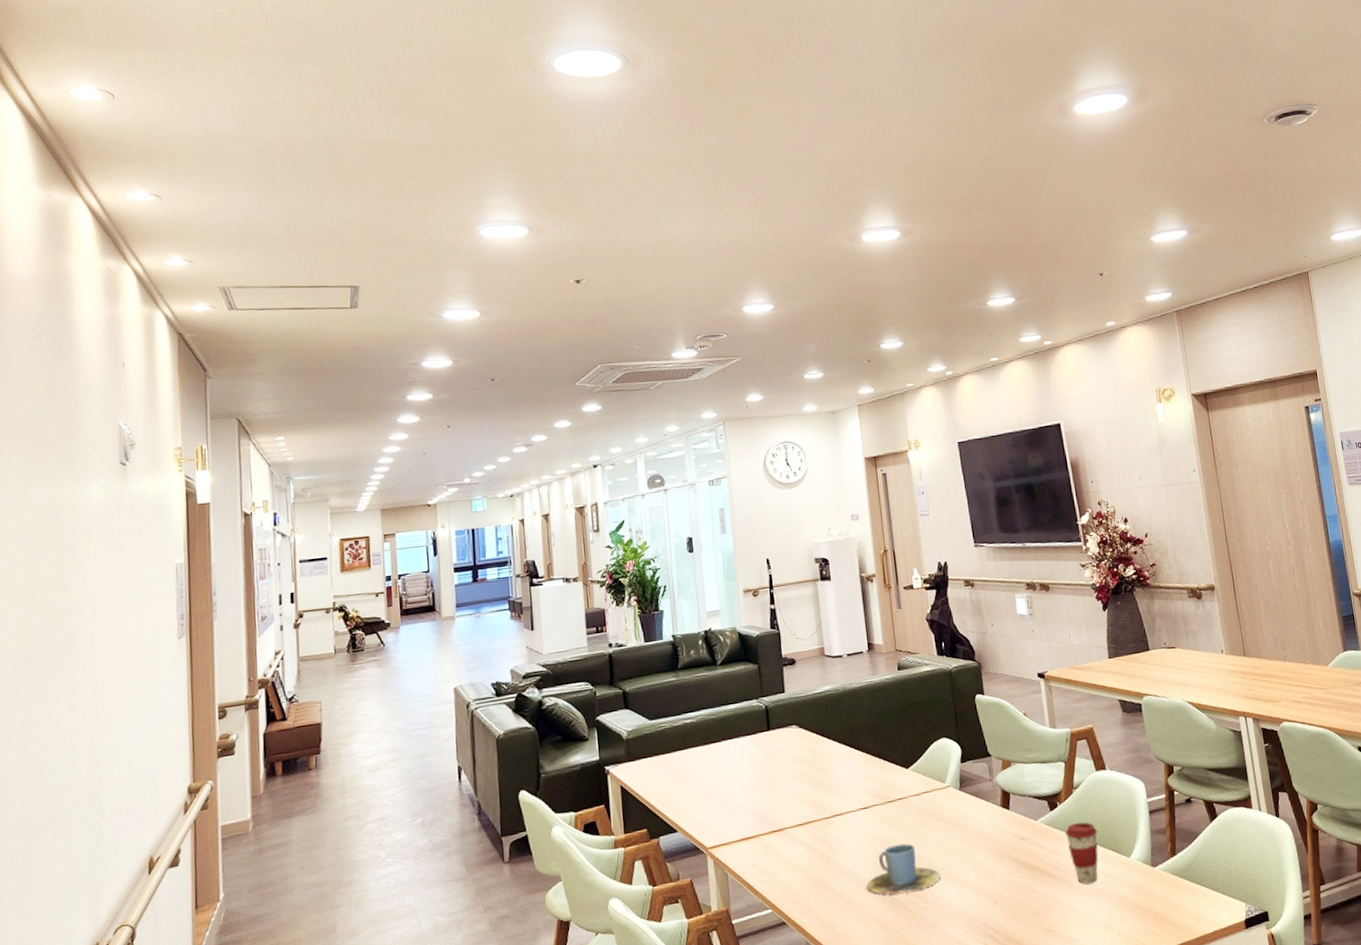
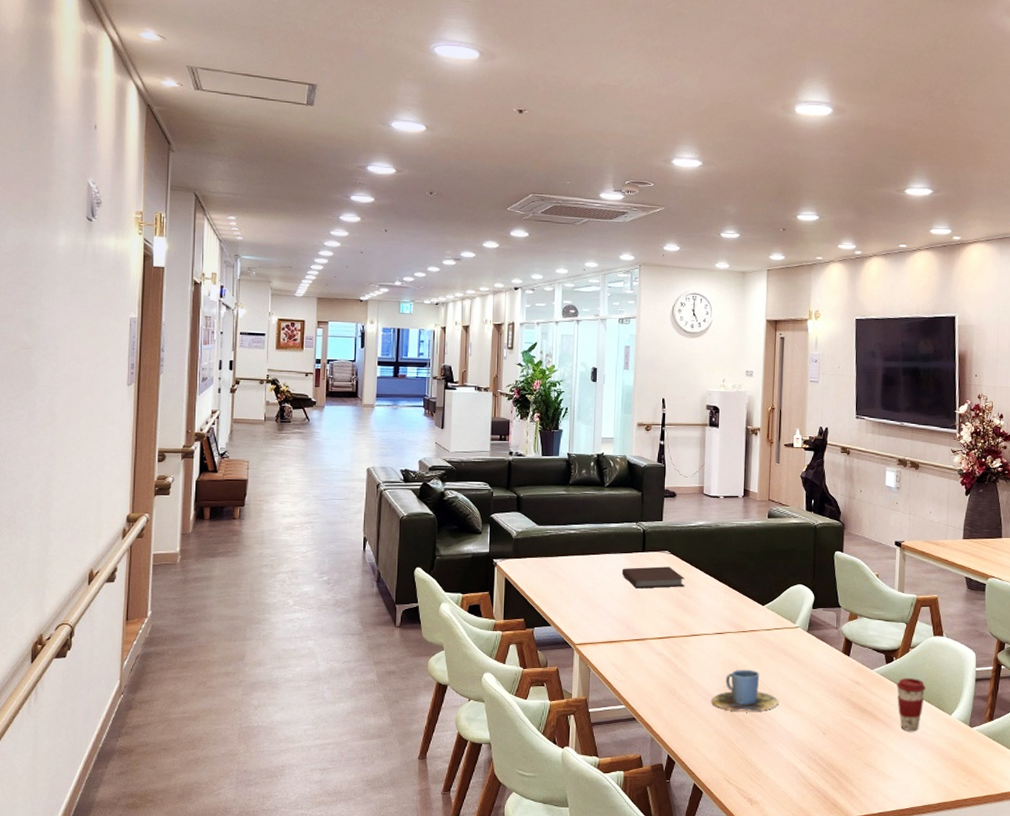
notebook: none [747,742,819,773] -> present [621,566,686,589]

